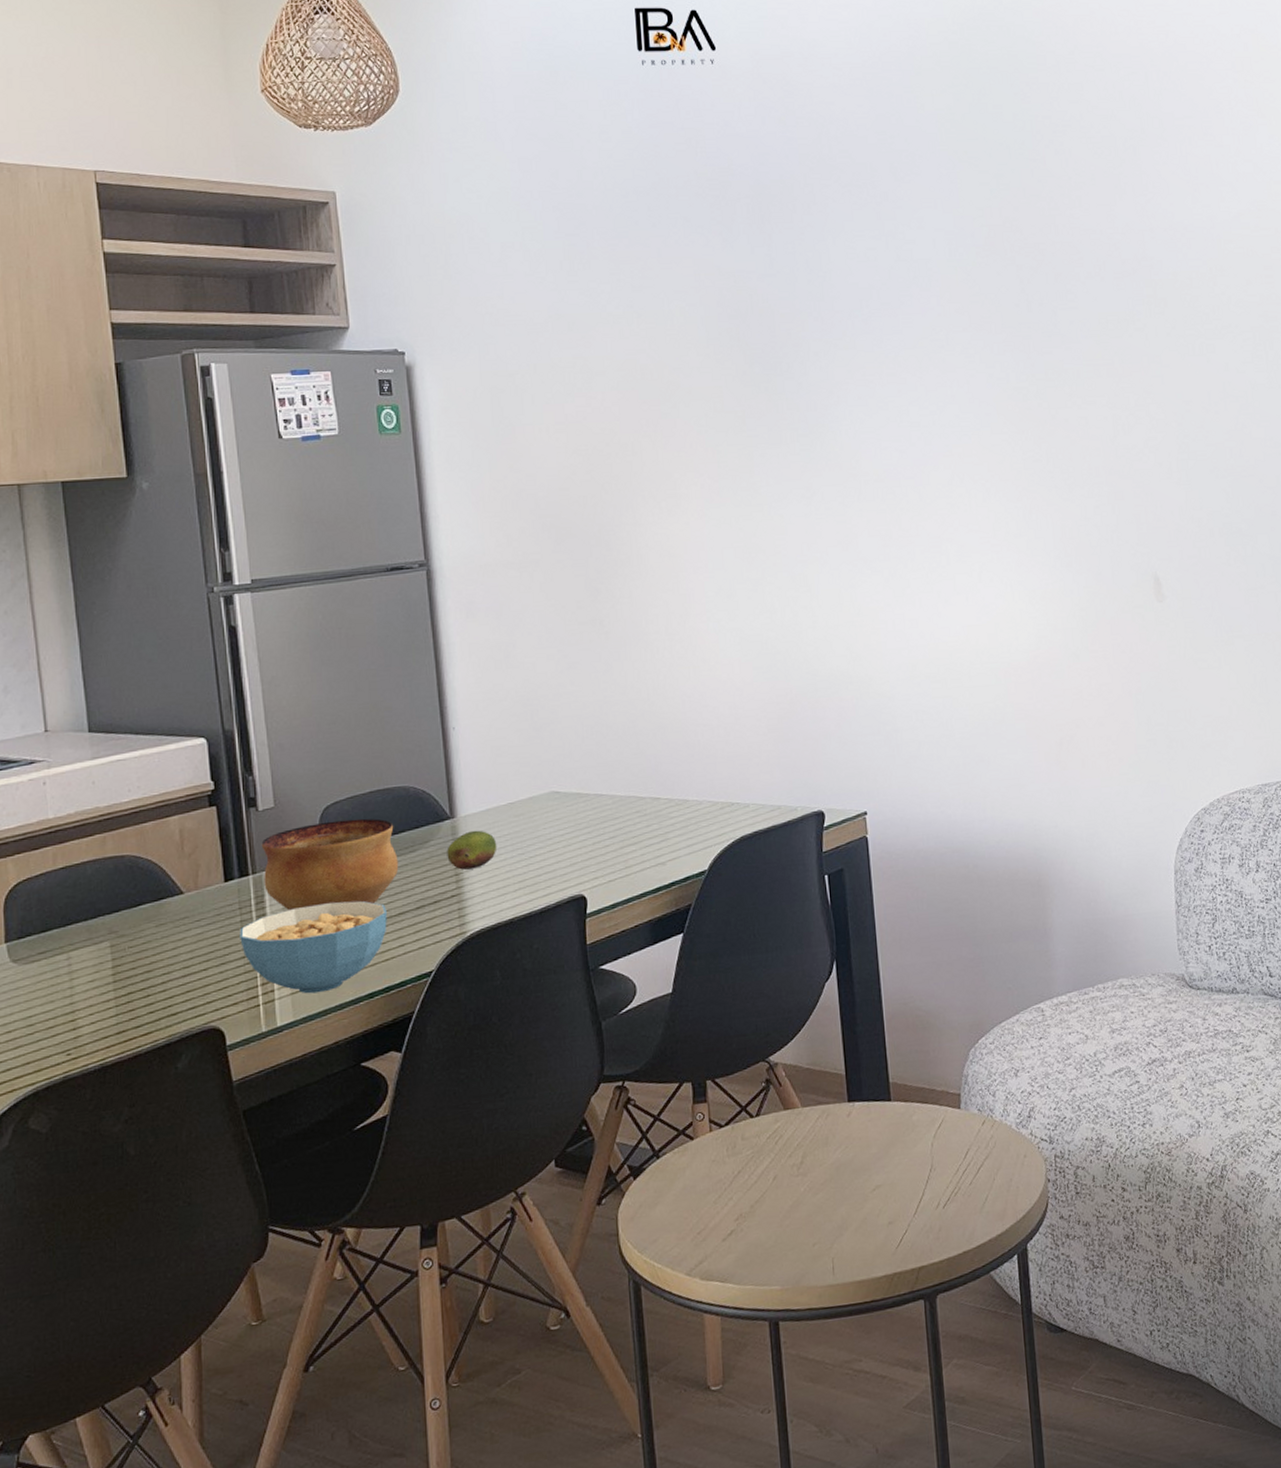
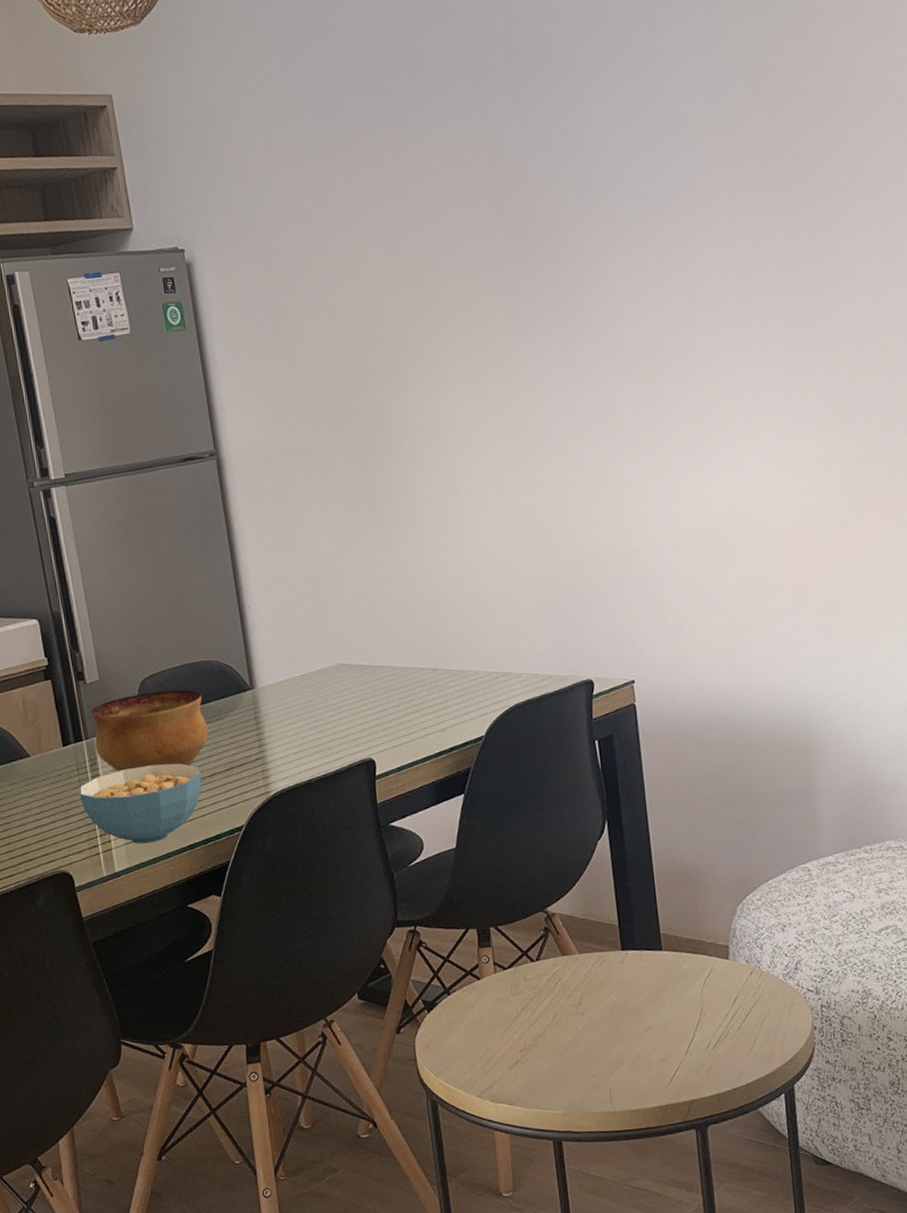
fruit: present [447,830,497,870] -> none [249,699,294,736]

